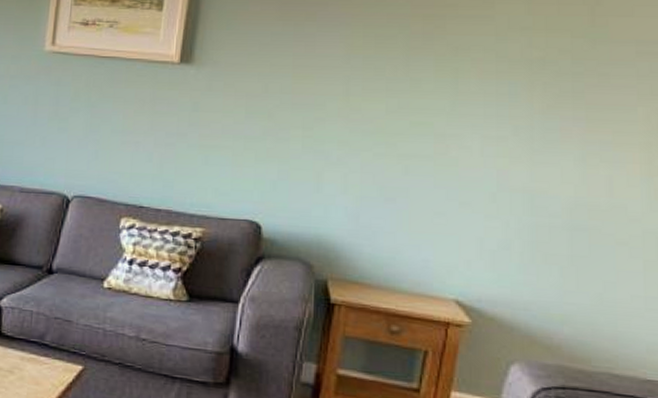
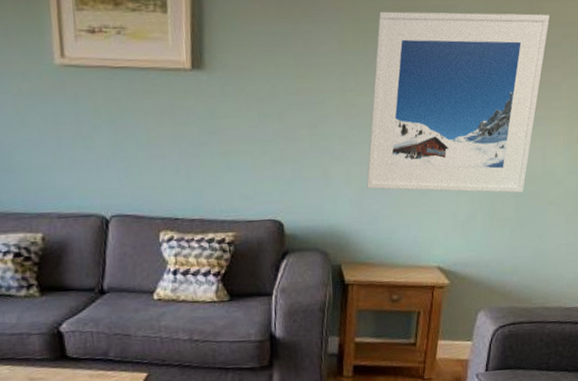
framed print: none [367,18,619,227] -> present [366,11,550,194]

